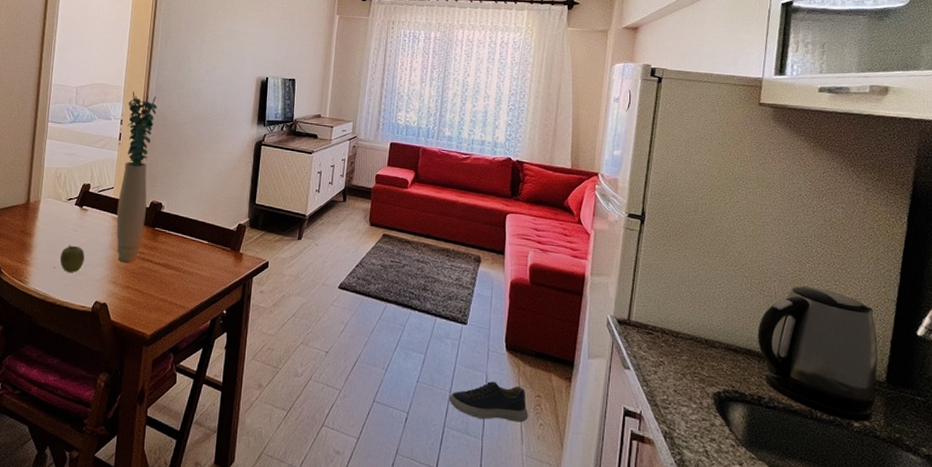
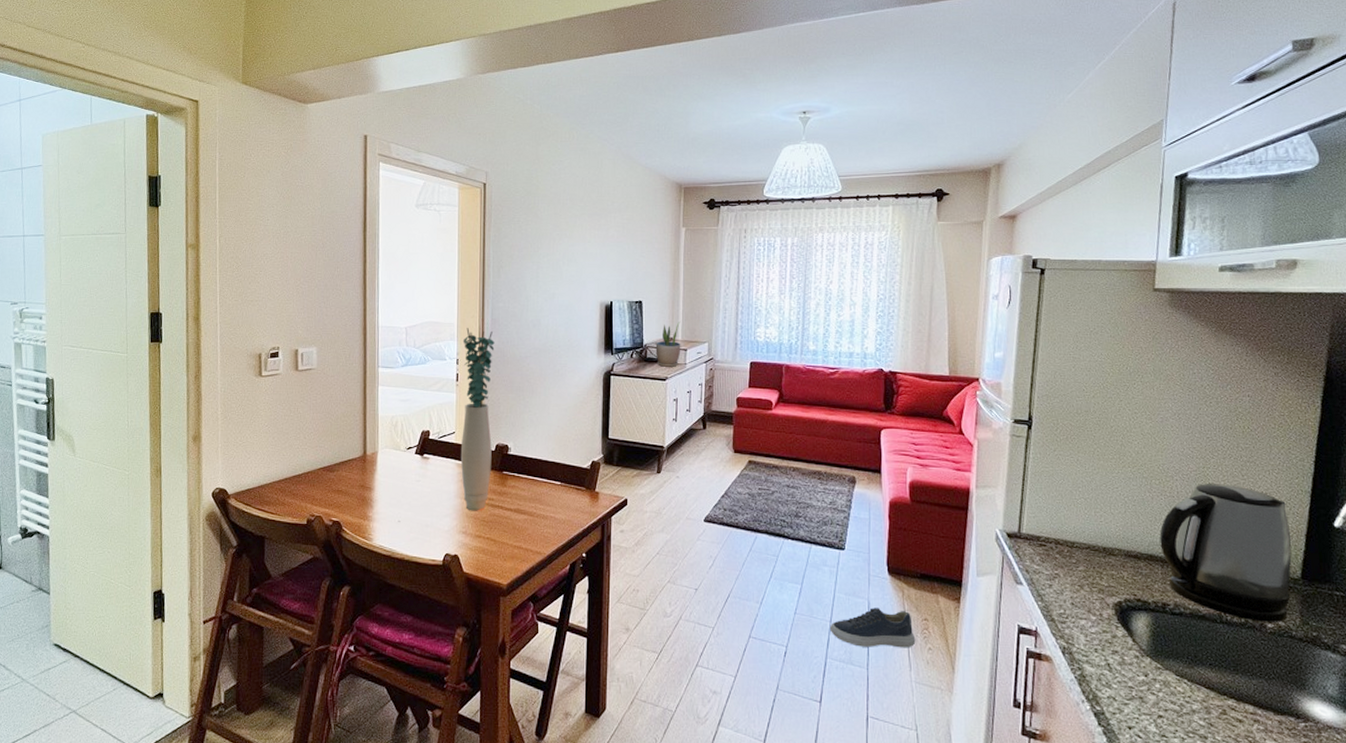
fruit: present [59,245,85,272] -> none [404,496,430,525]
potted plant: none [304,101,328,142] -> present [655,322,681,367]

